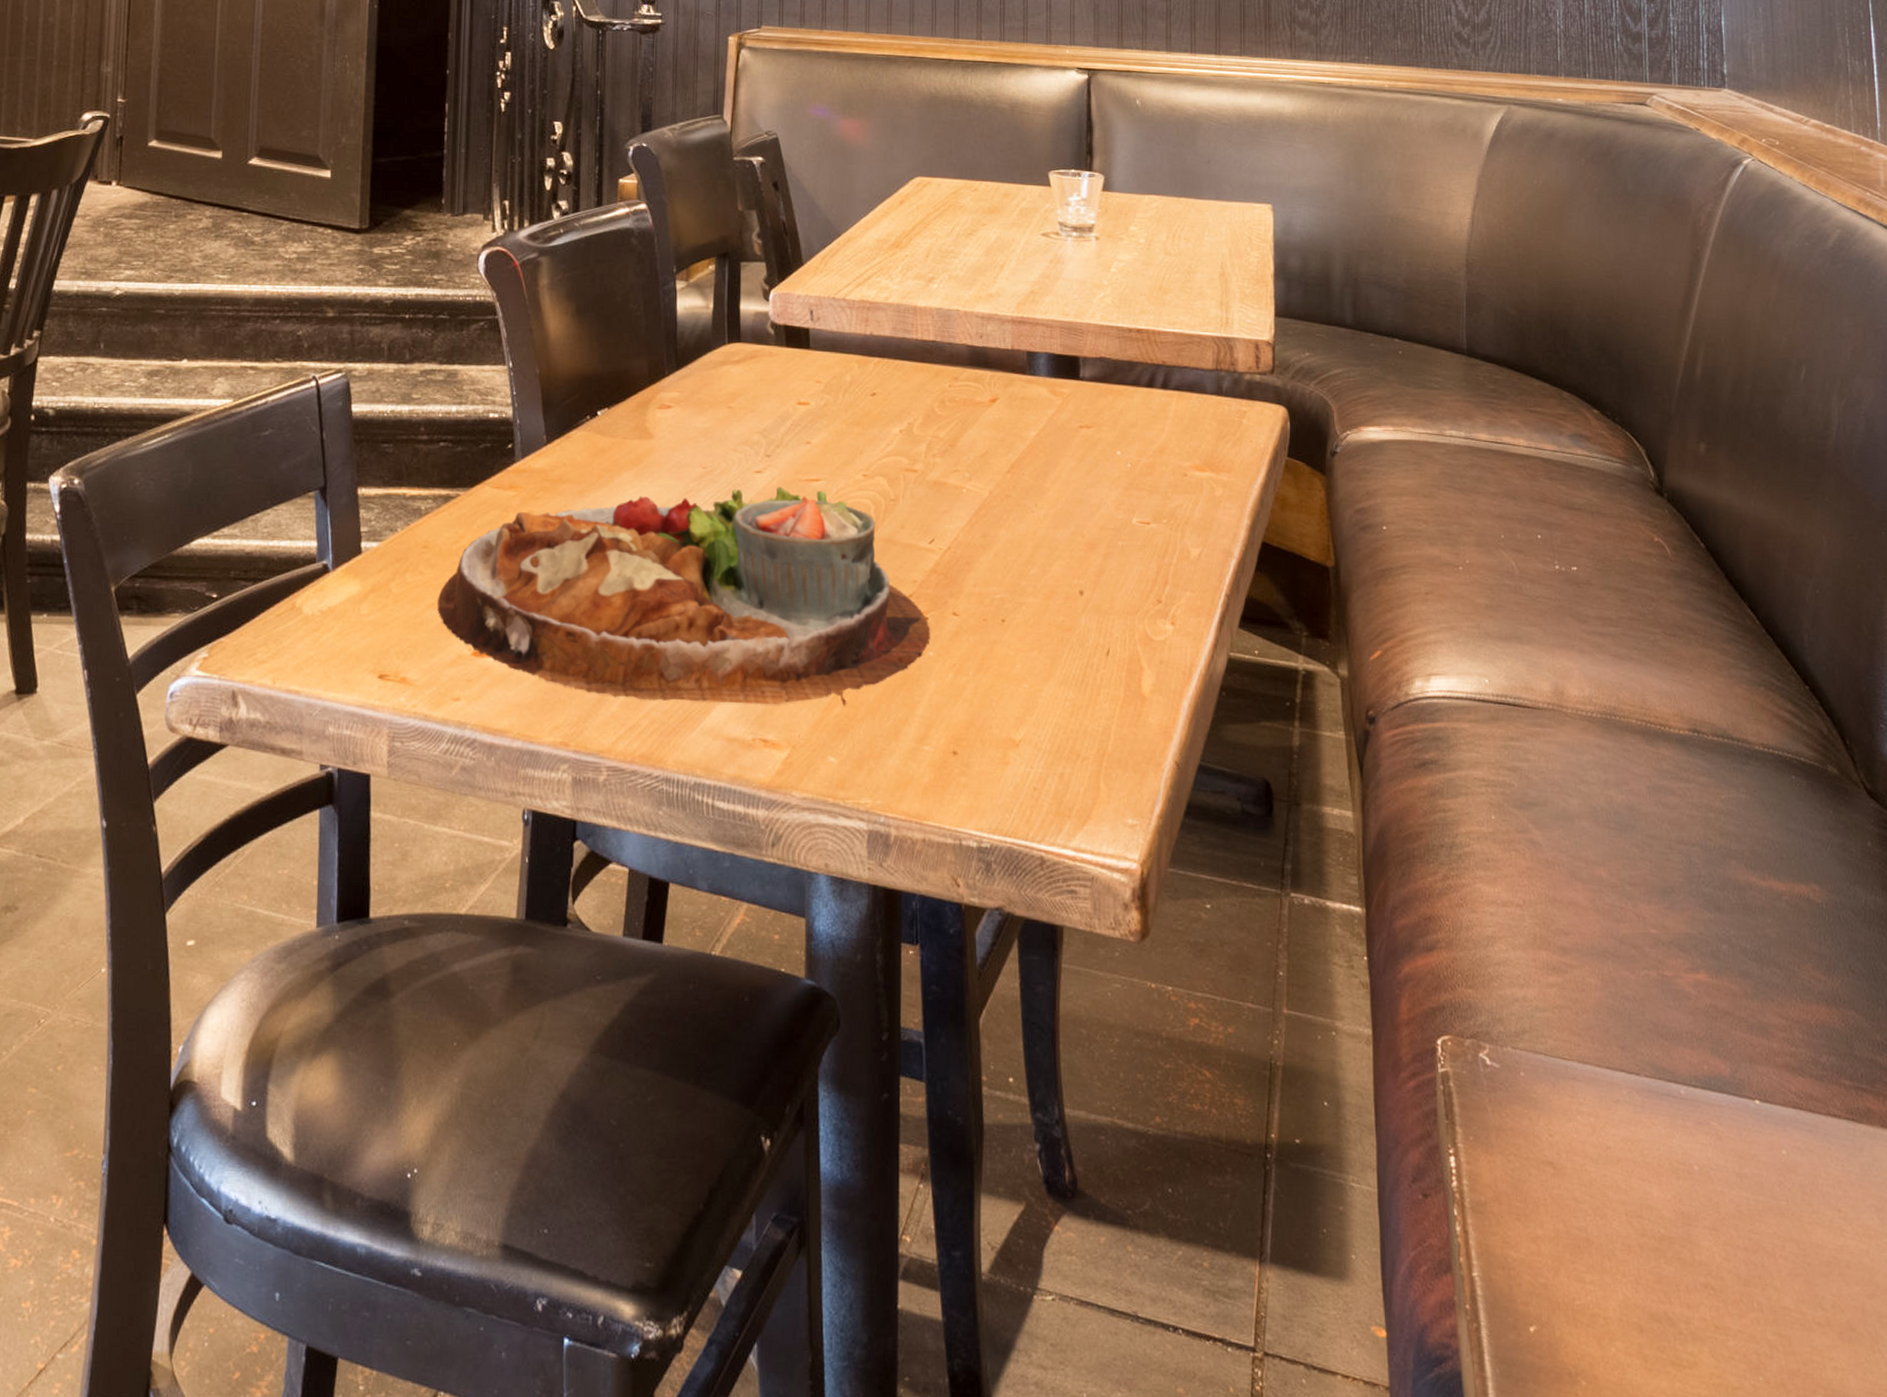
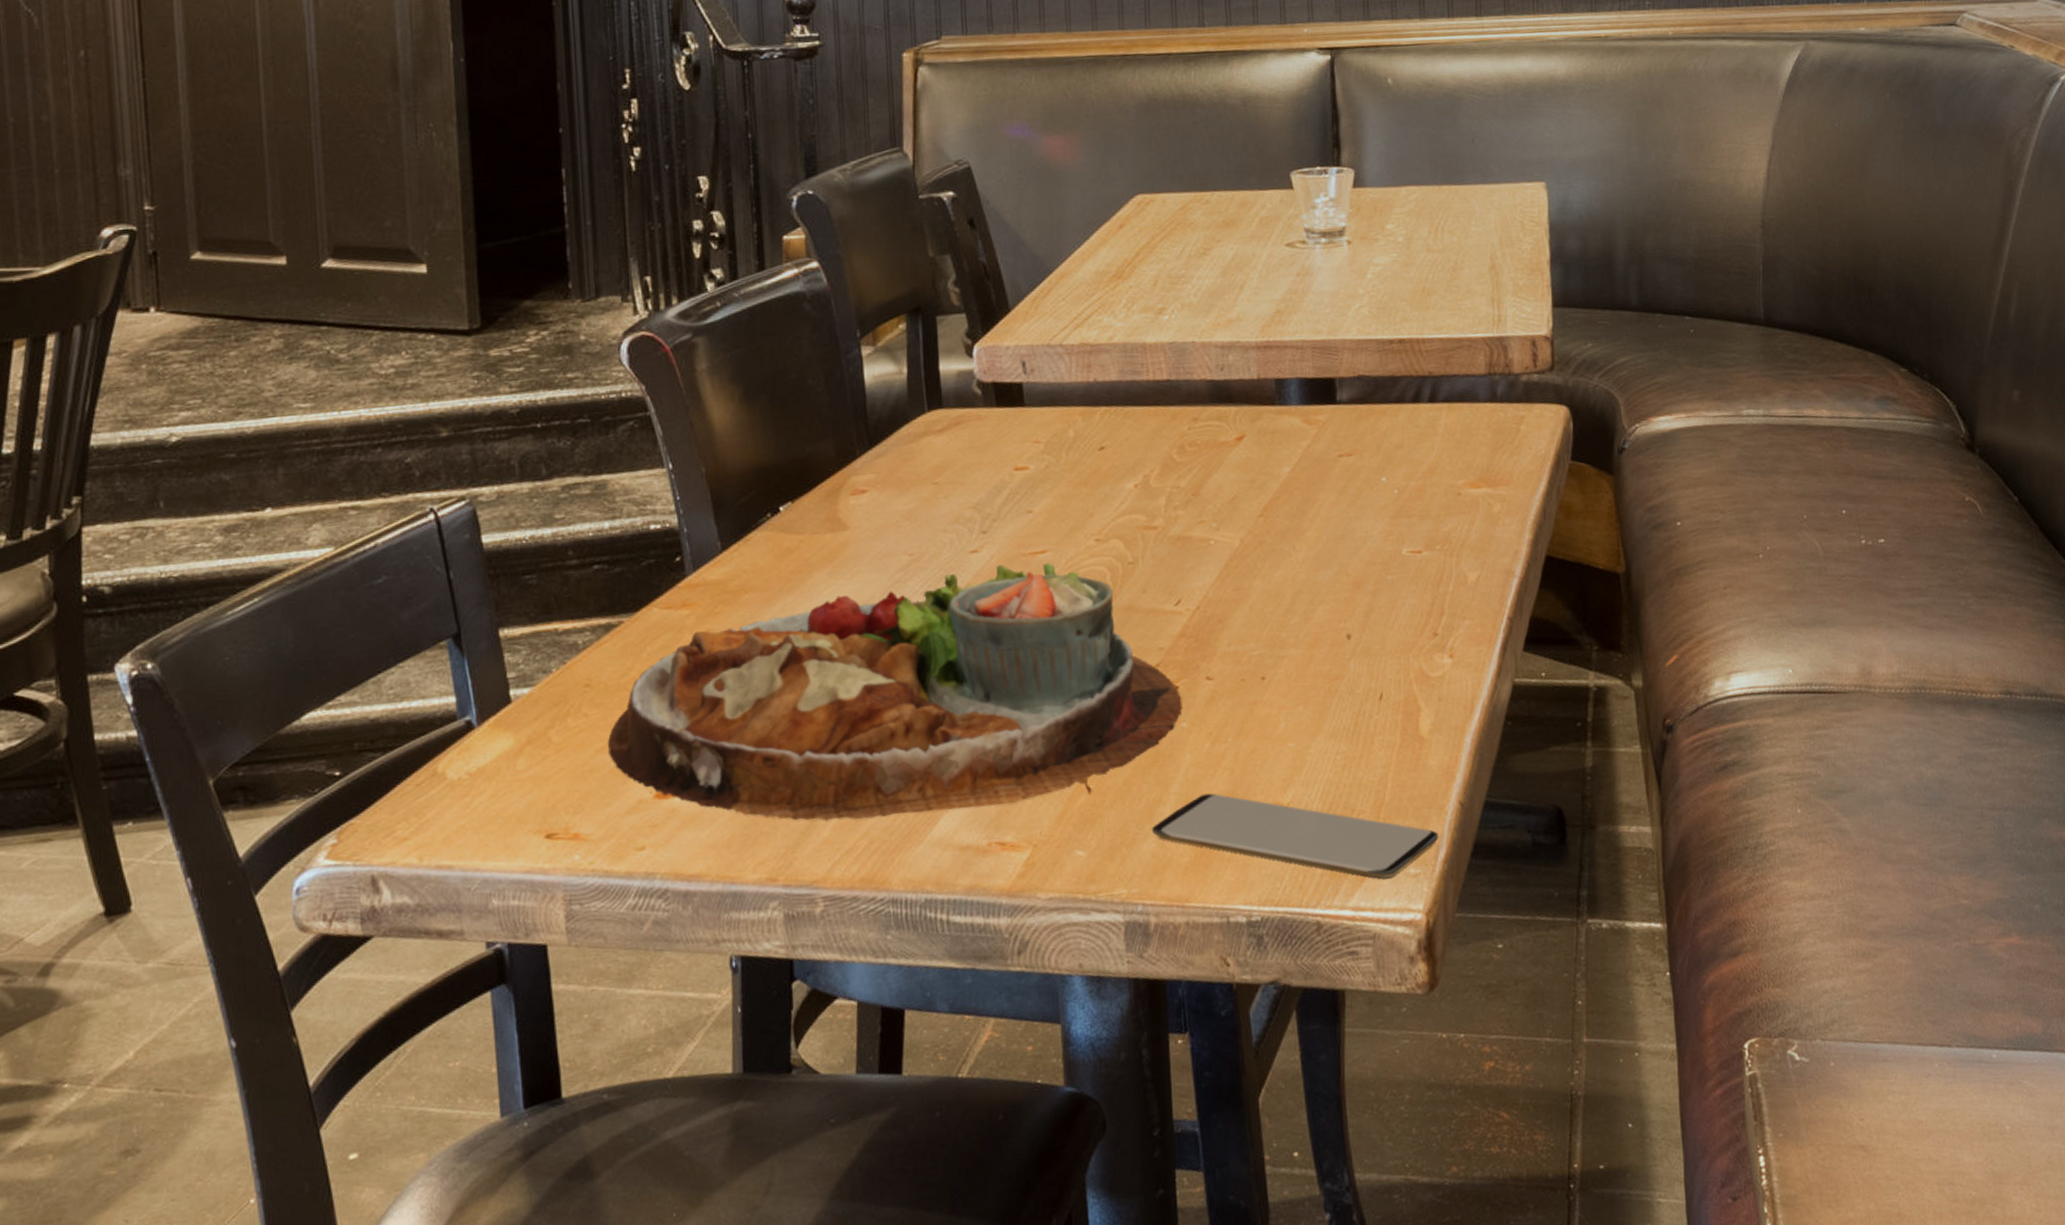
smartphone: none [897,721,1155,825] -> present [1152,793,1439,879]

